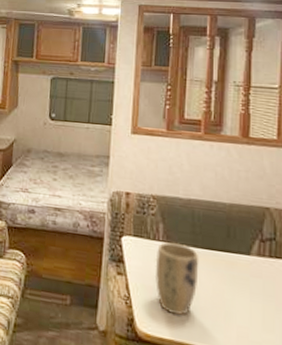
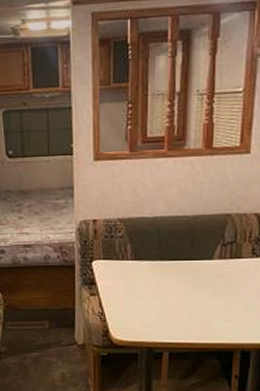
plant pot: present [154,241,199,315] -> none [125,259,166,320]

